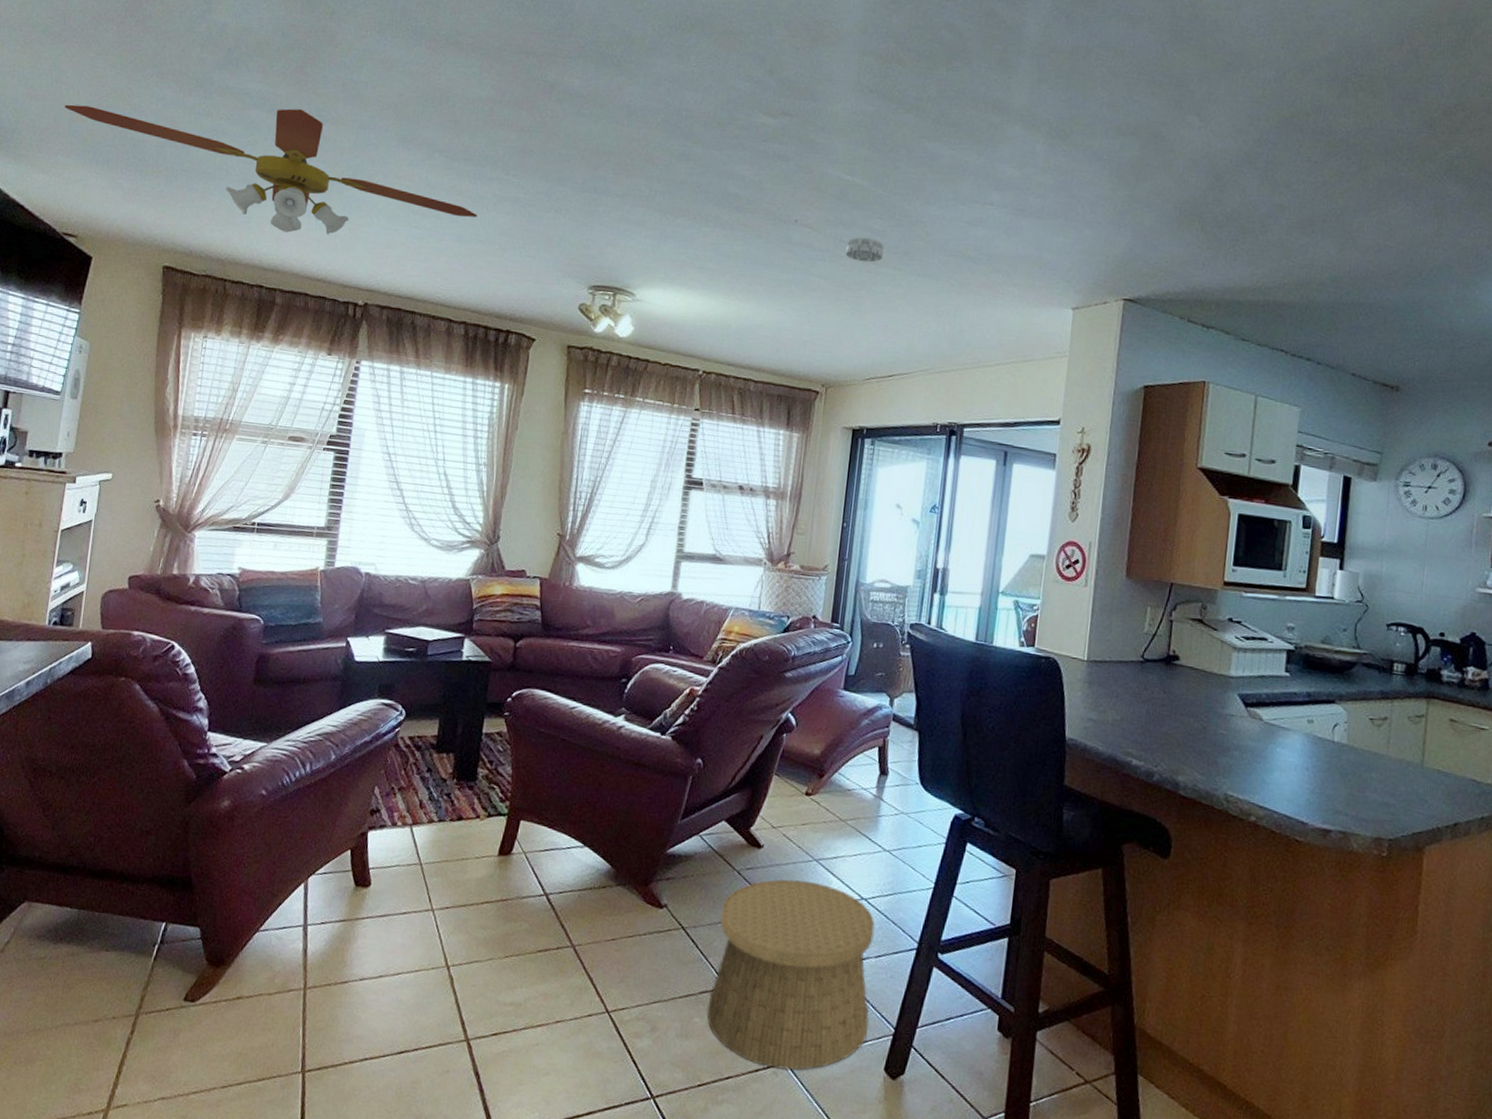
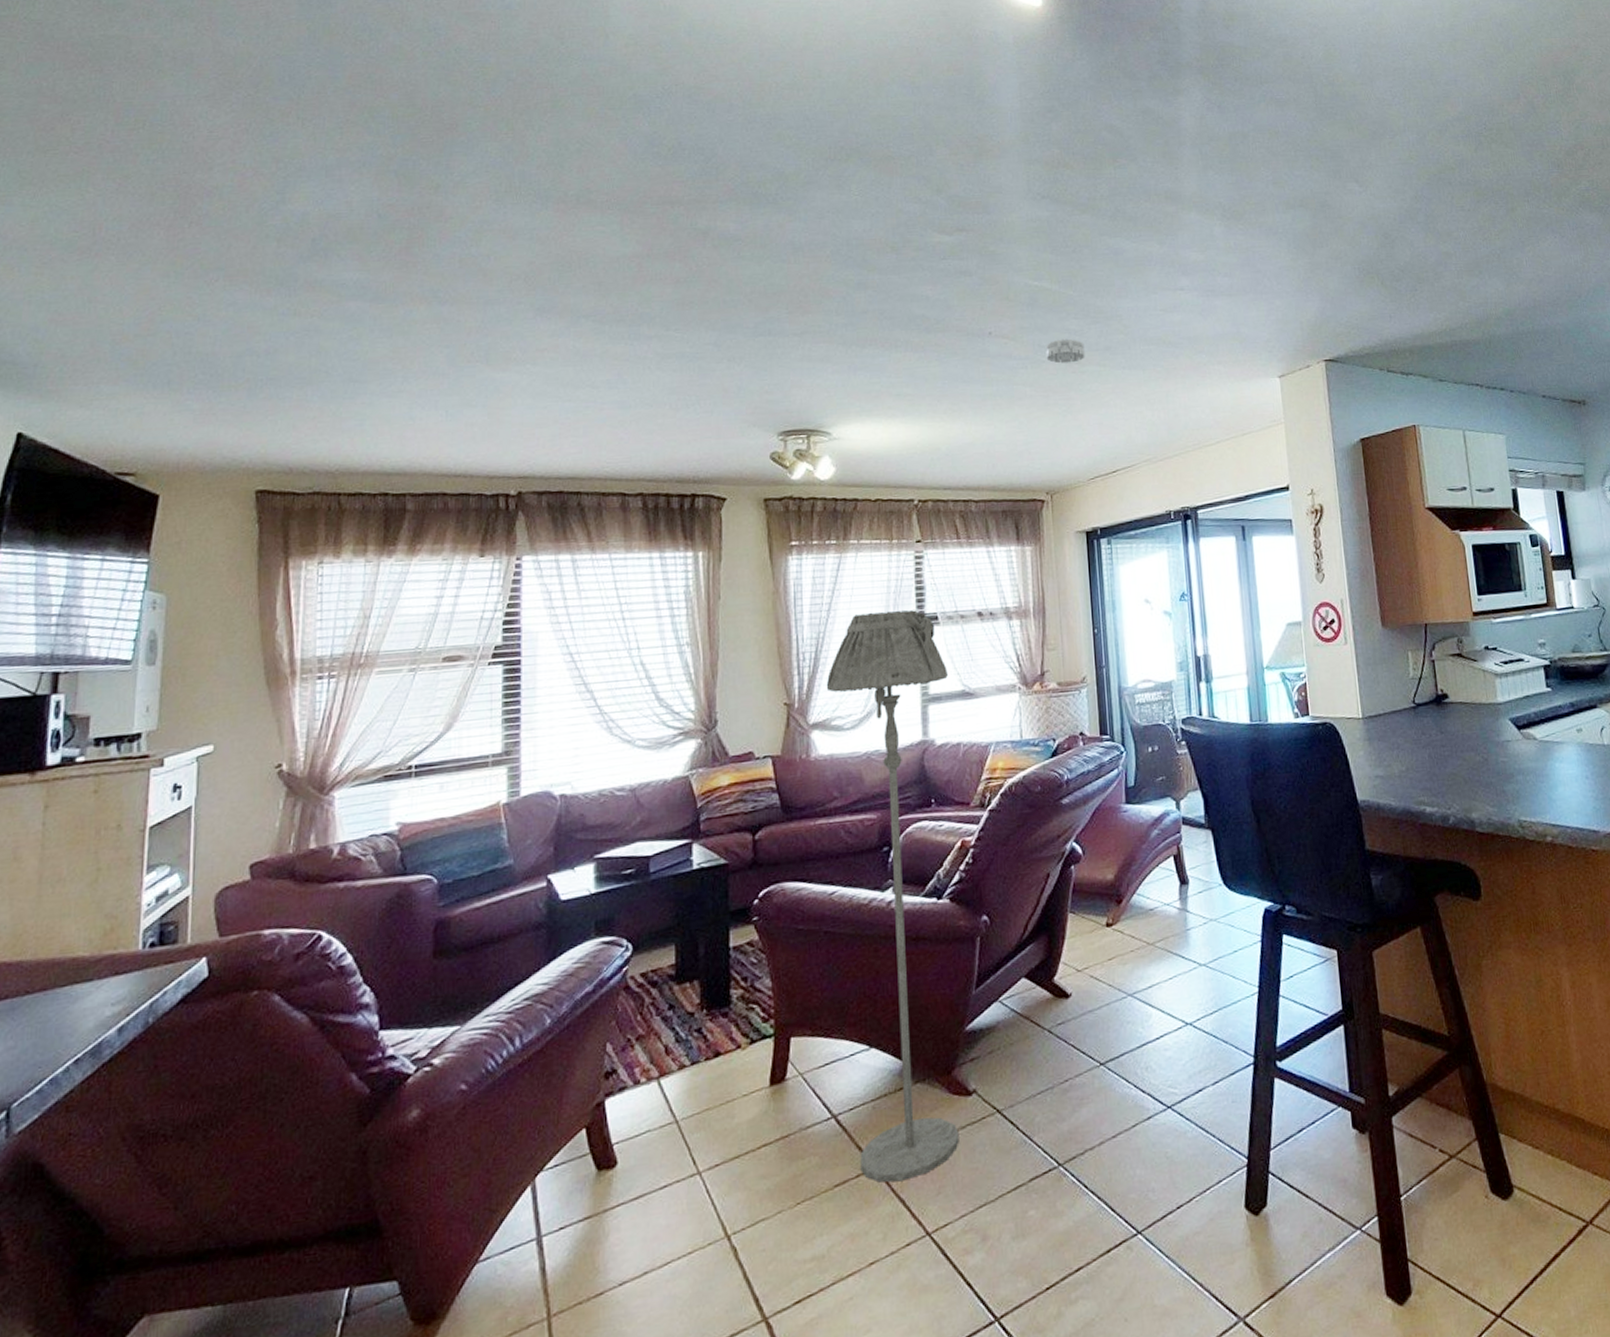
ceiling fan: present [64,104,477,235] -> none [103,293,639,430]
floor lamp: none [561,466,704,963] -> present [826,610,959,1183]
basket: present [707,879,875,1070] -> none [1037,1019,1221,1244]

